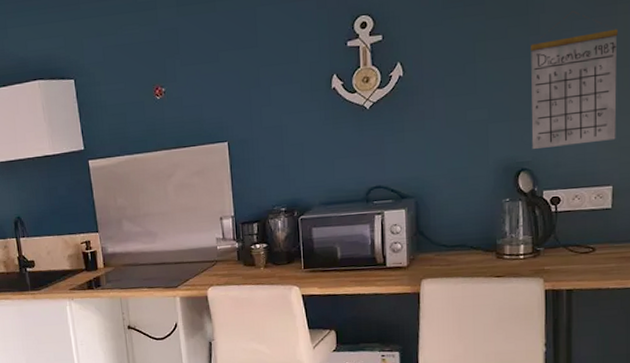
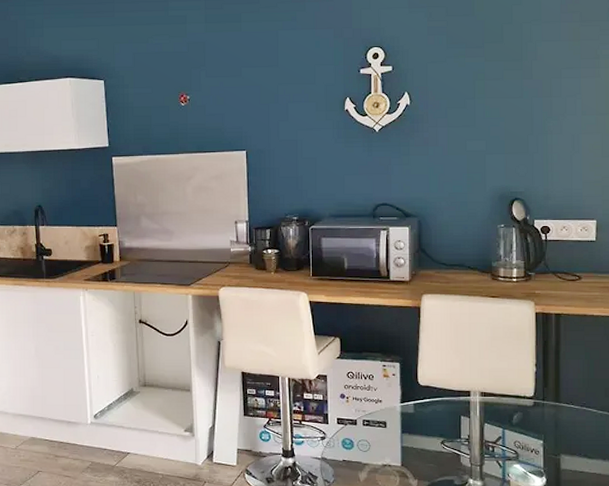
calendar: present [531,11,618,149] -> none [524,61,600,181]

